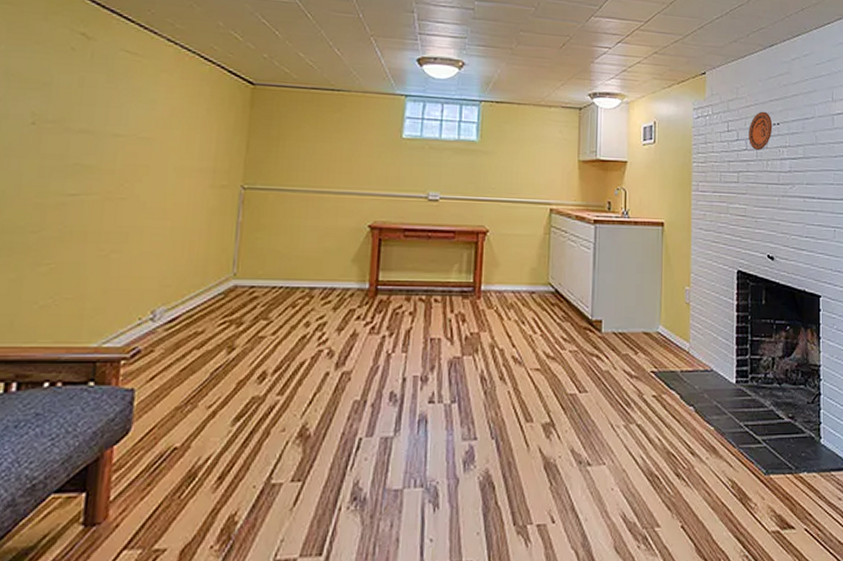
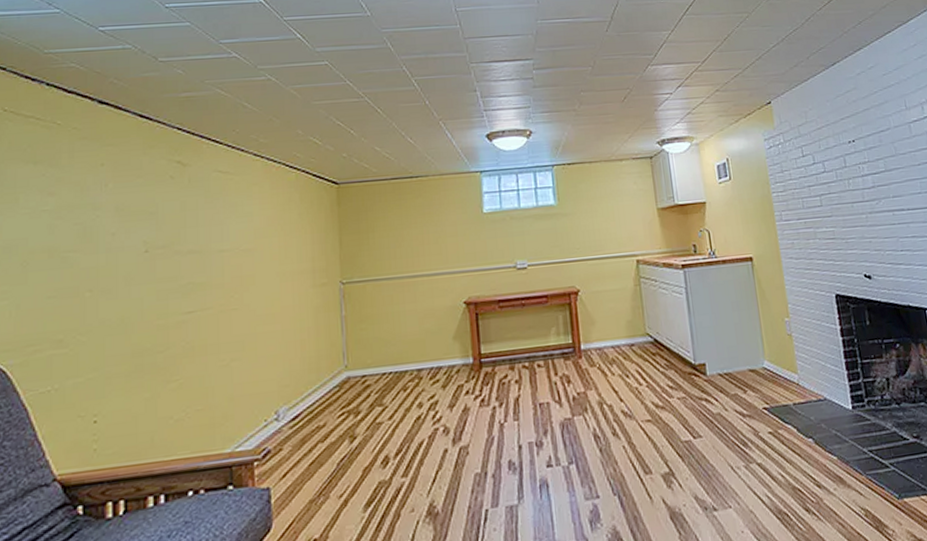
decorative plate: present [749,111,773,150] -> none [824,131,849,171]

